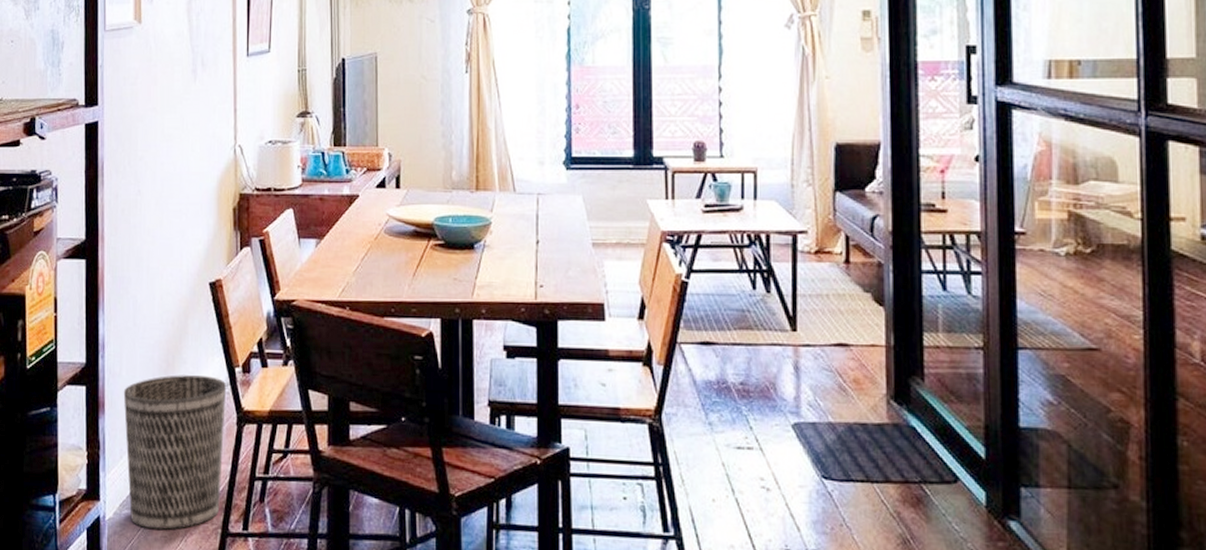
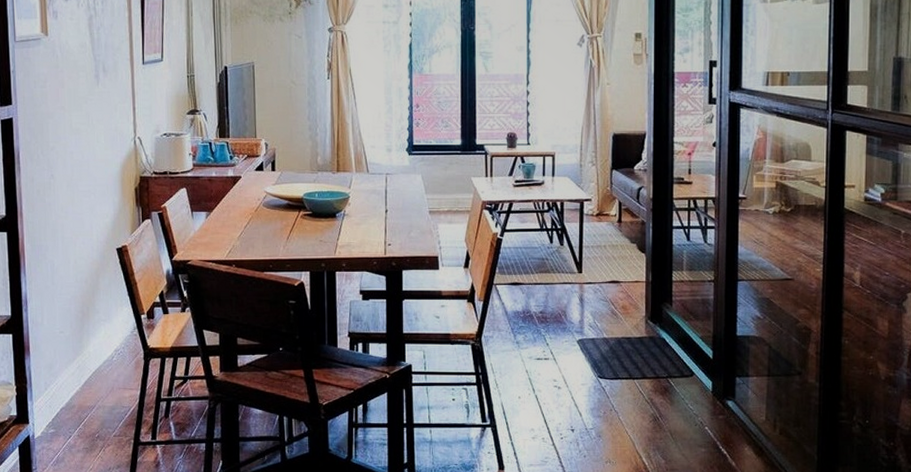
wastebasket: present [123,375,227,530] -> none [45,322,134,443]

